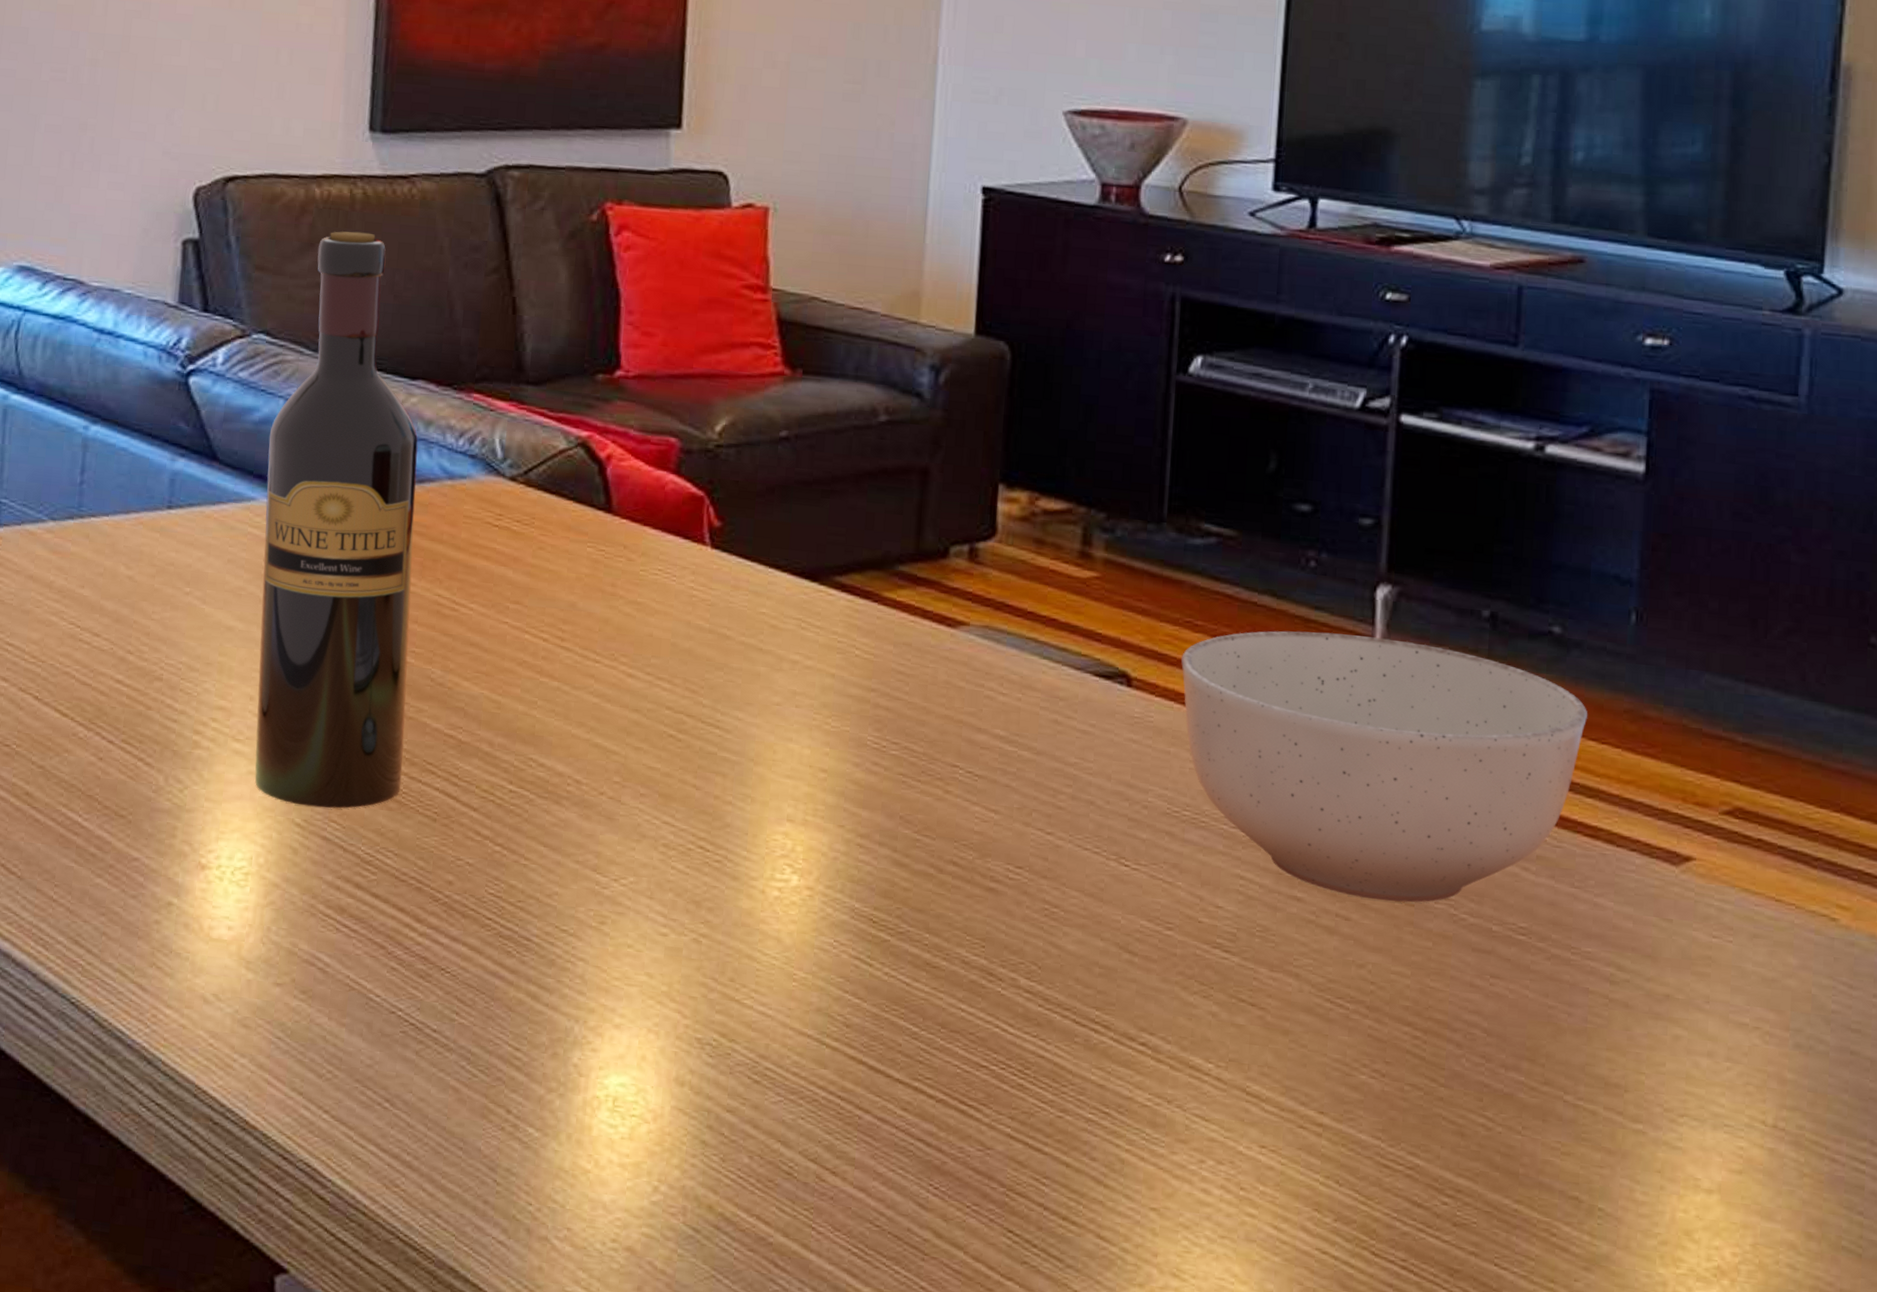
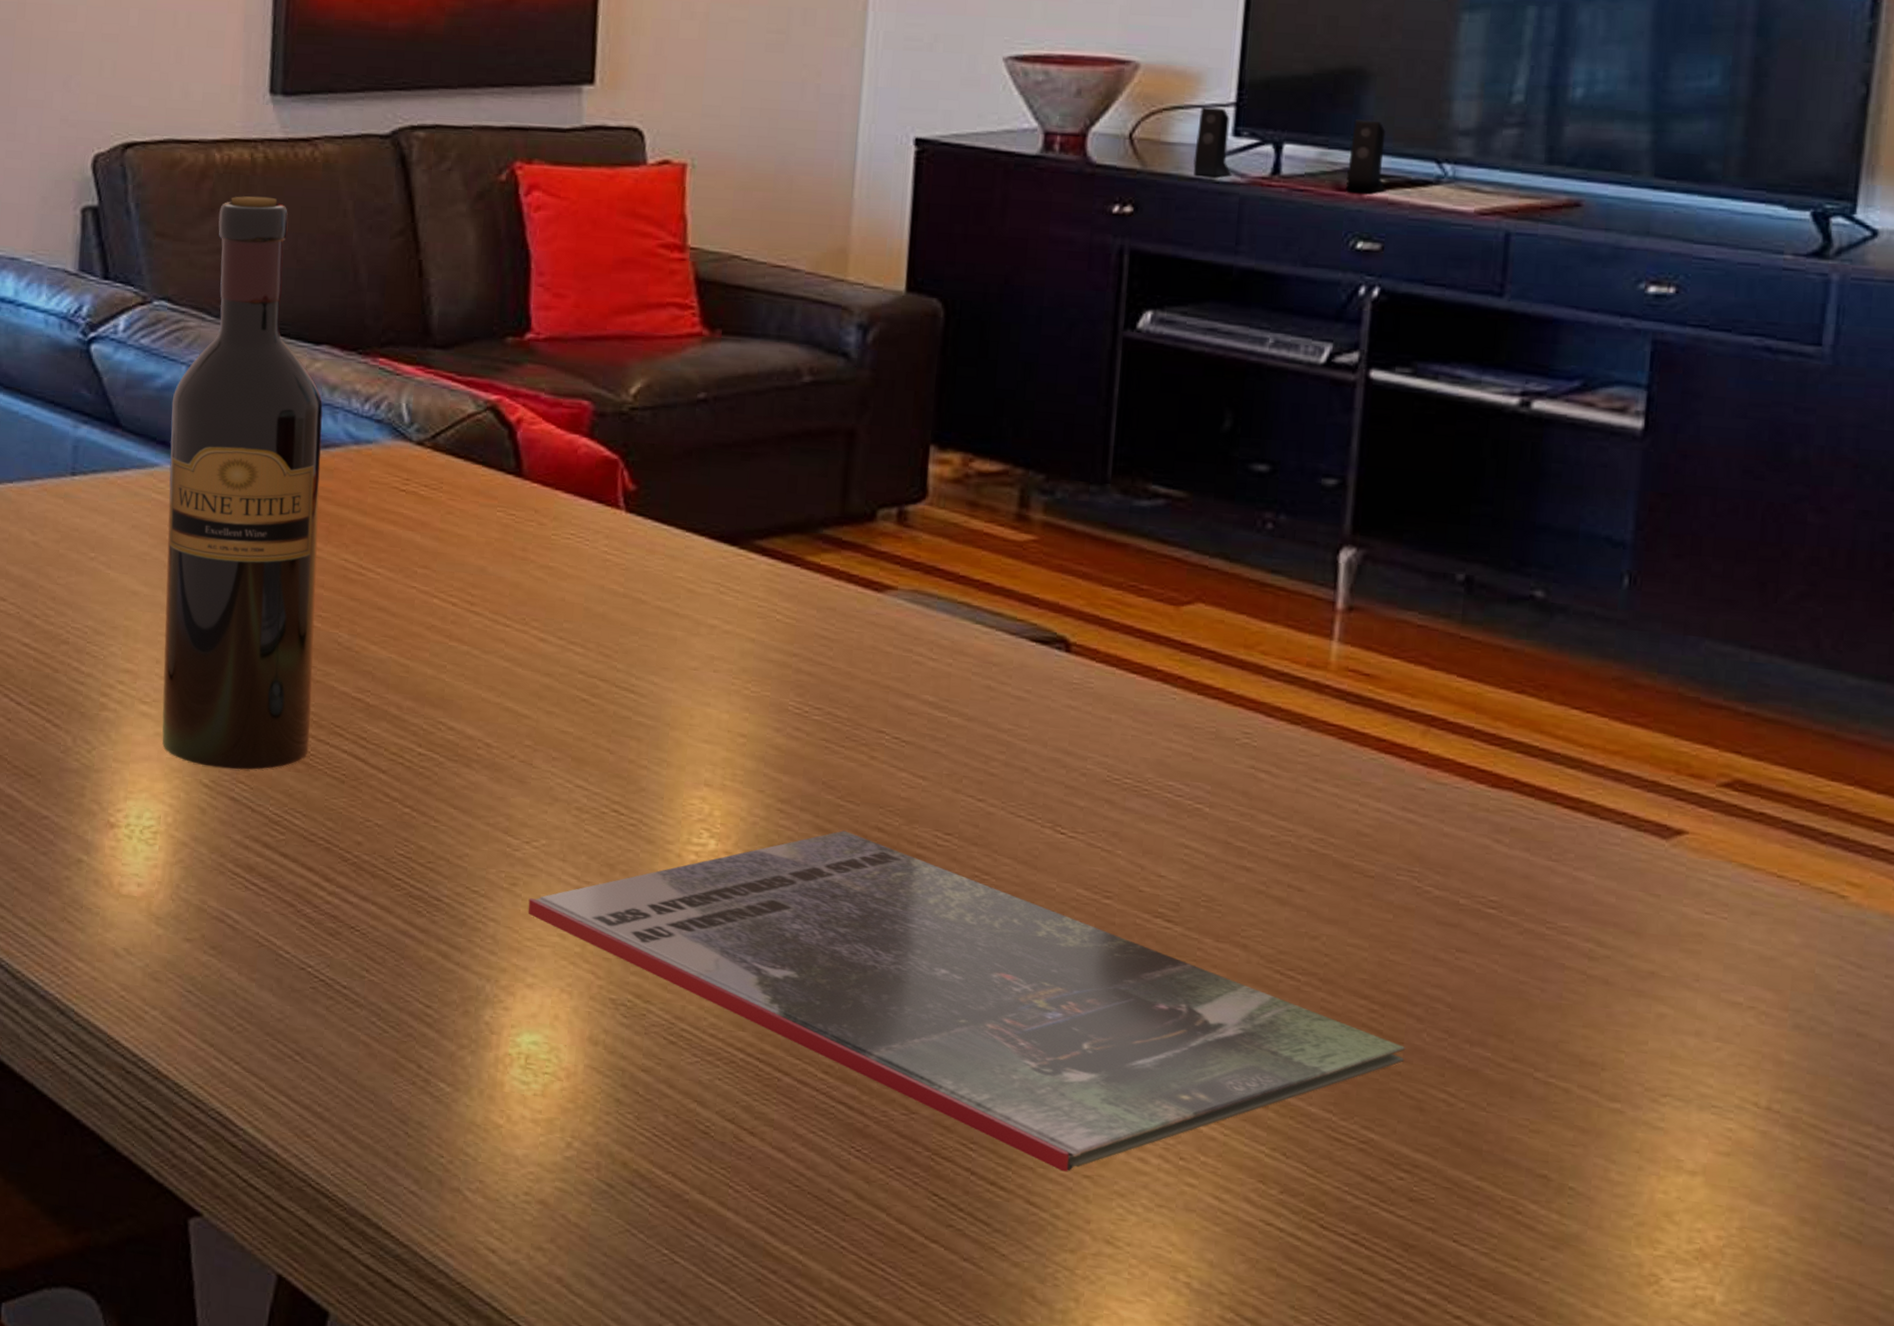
magazine: none [615,865,1446,1205] -> present [527,830,1405,1172]
bowl: present [1181,630,1587,903] -> none [1124,595,1571,874]
speaker: none [1237,162,1411,249] -> present [1193,107,1386,196]

